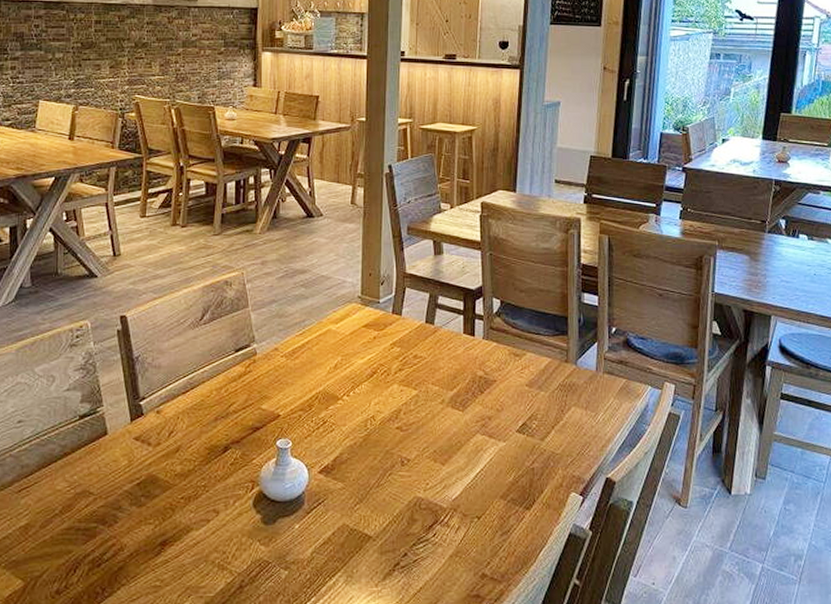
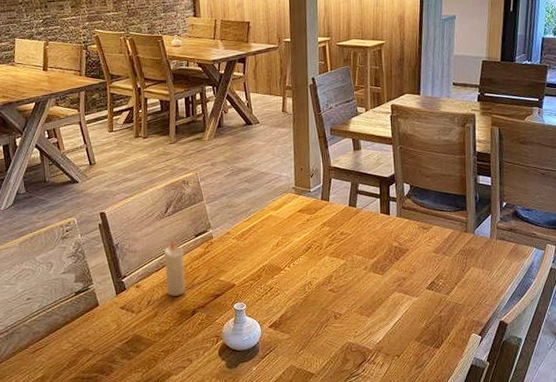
candle: none [193,354,219,426] -> present [163,240,186,296]

